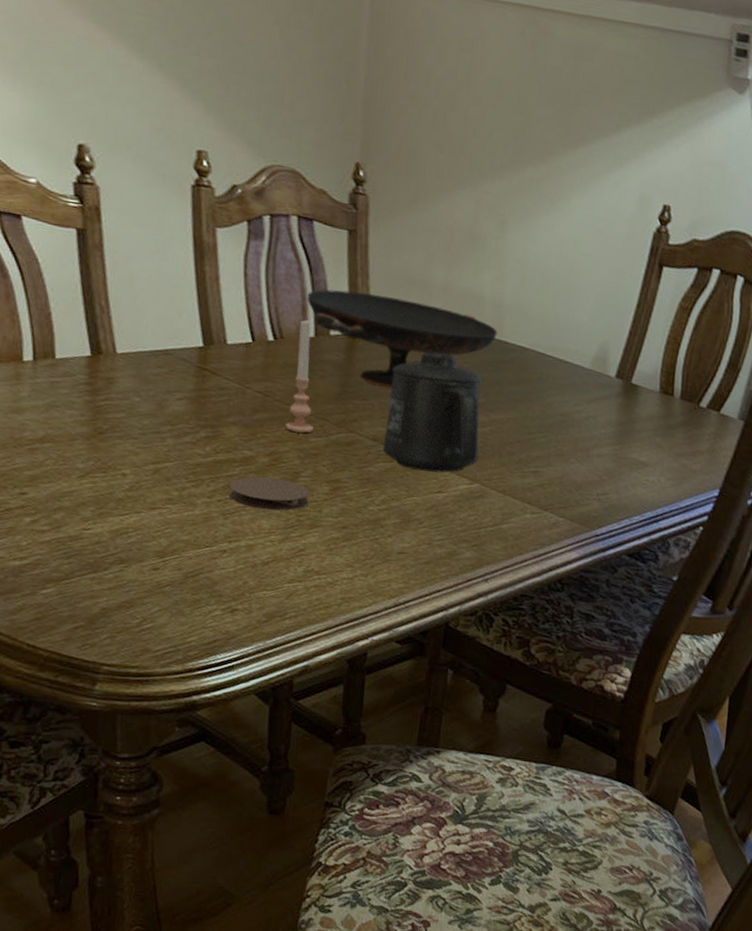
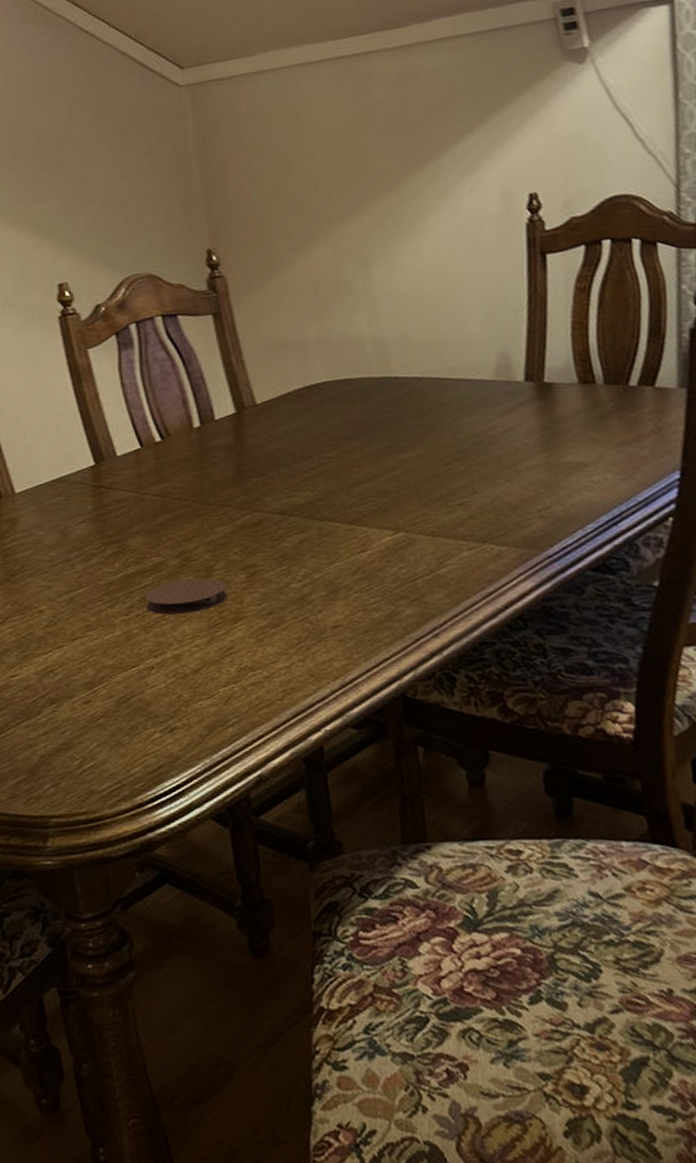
candle: present [286,319,313,433] -> none [184,411,217,526]
decorative bowl: present [306,289,498,389] -> none [185,361,386,458]
mug: present [382,352,482,473] -> none [285,406,397,535]

